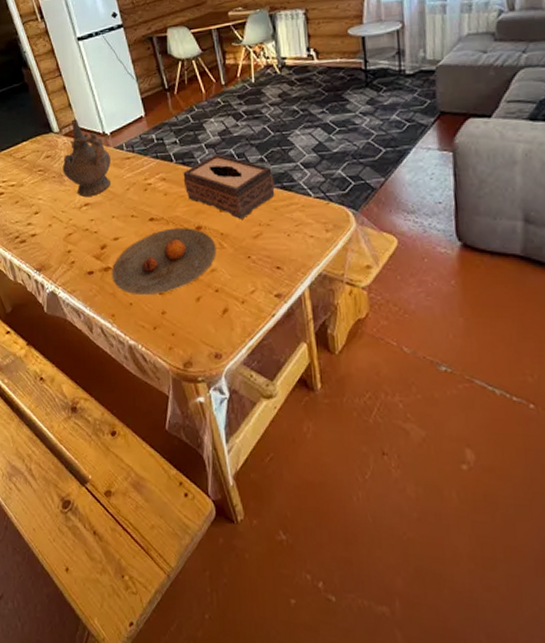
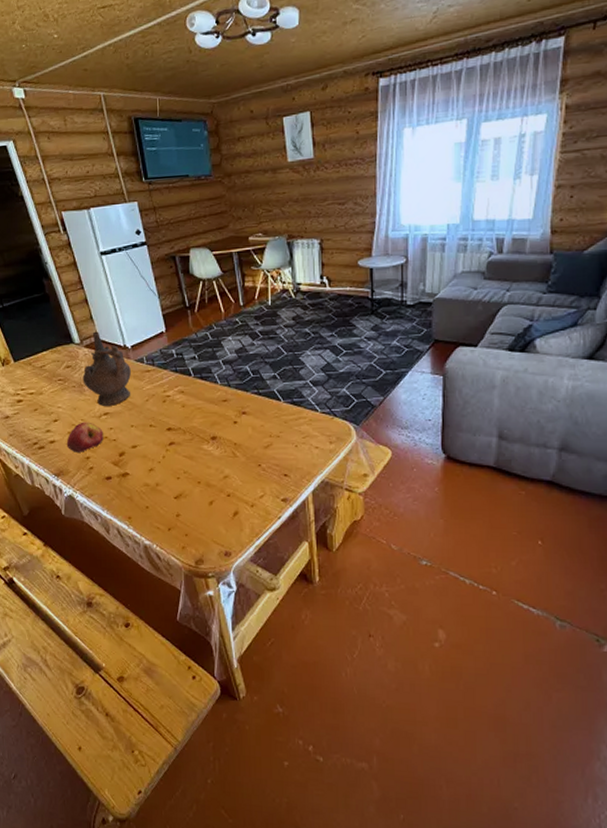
apple: none [47,213,84,246] -> present [66,422,103,452]
plate: present [112,228,217,296] -> none [130,438,230,500]
tissue box: present [183,154,275,219] -> none [200,370,286,431]

